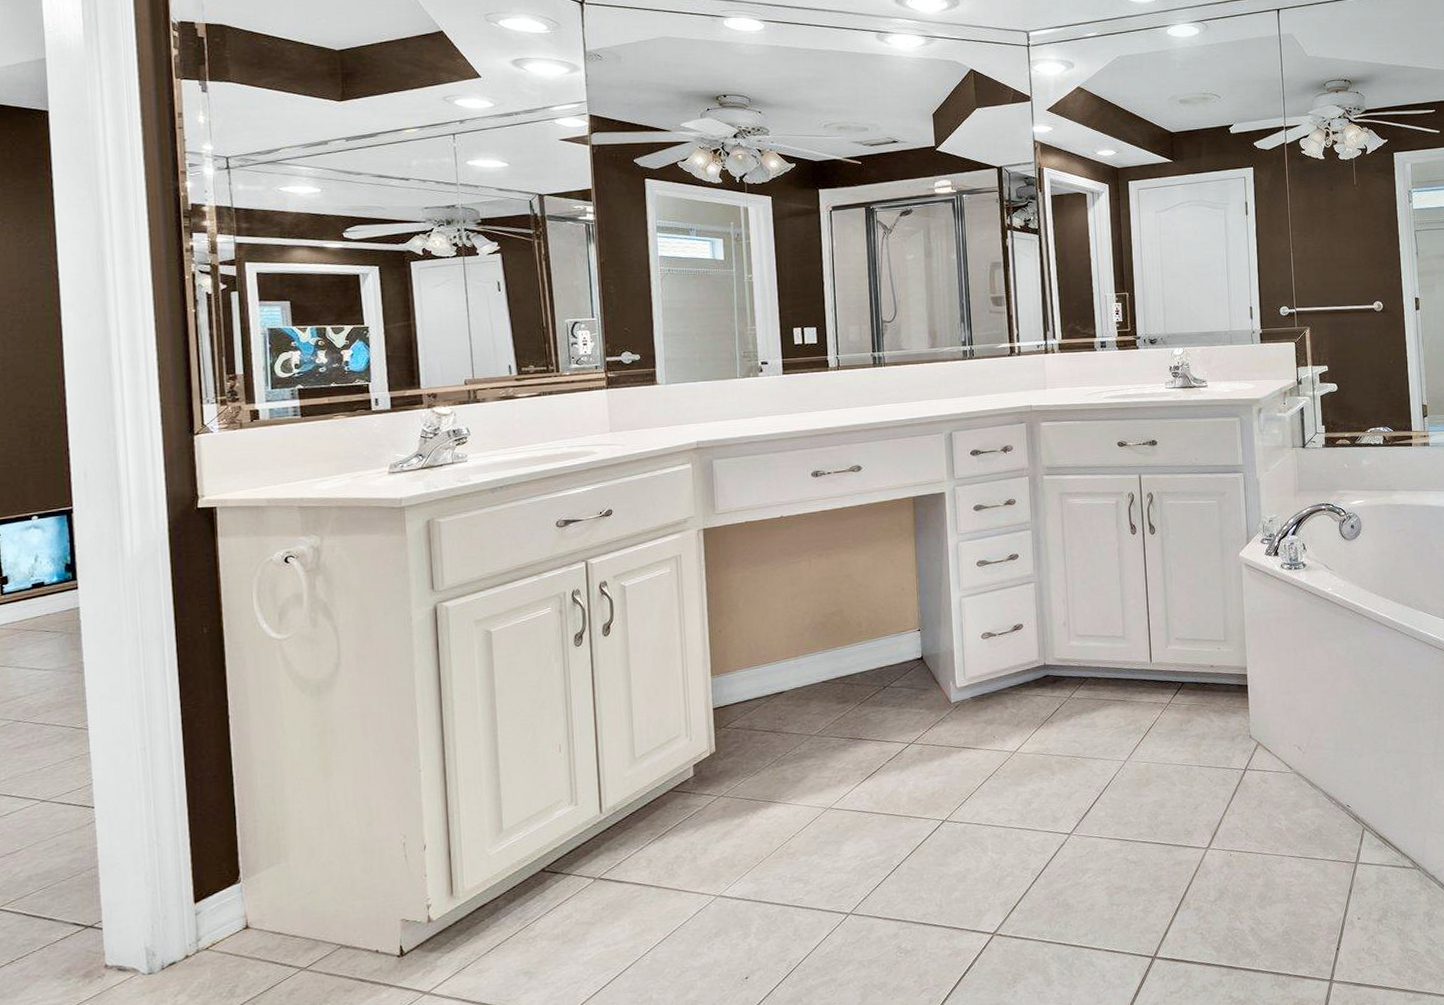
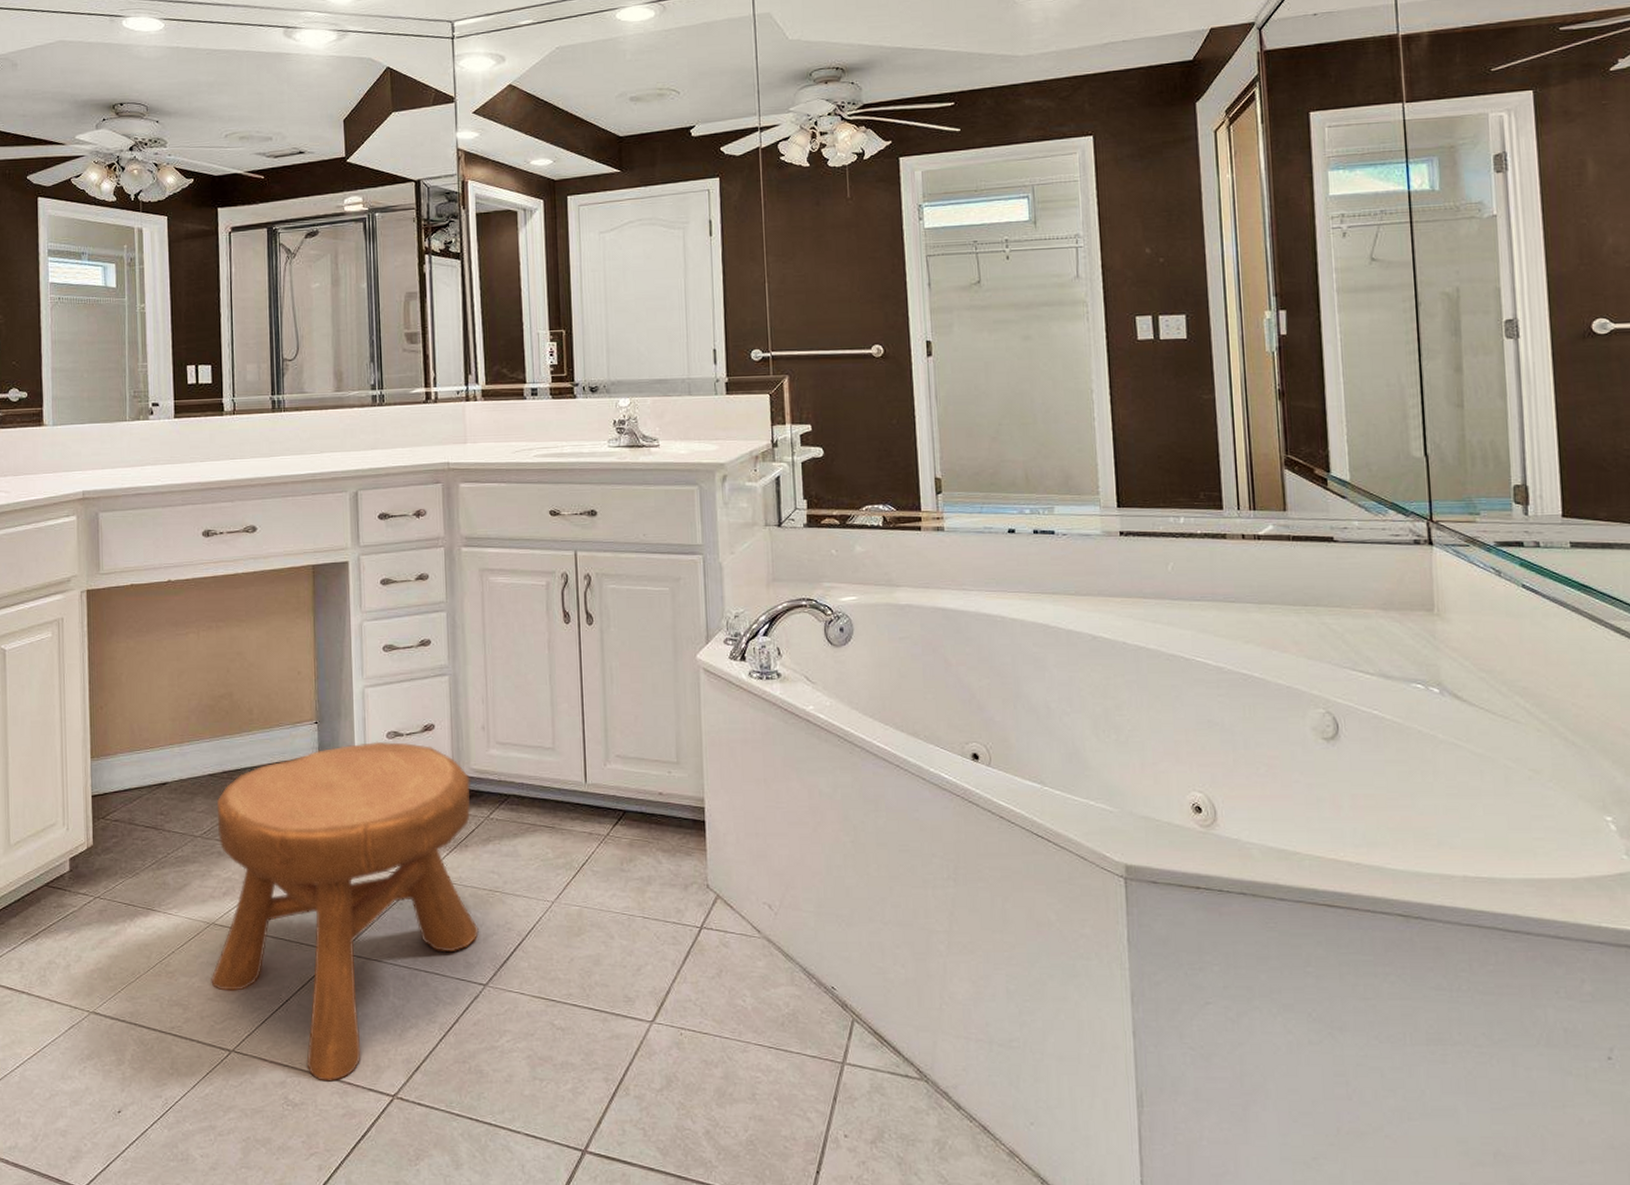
stool: none [829,641,1065,929] -> present [211,741,480,1082]

